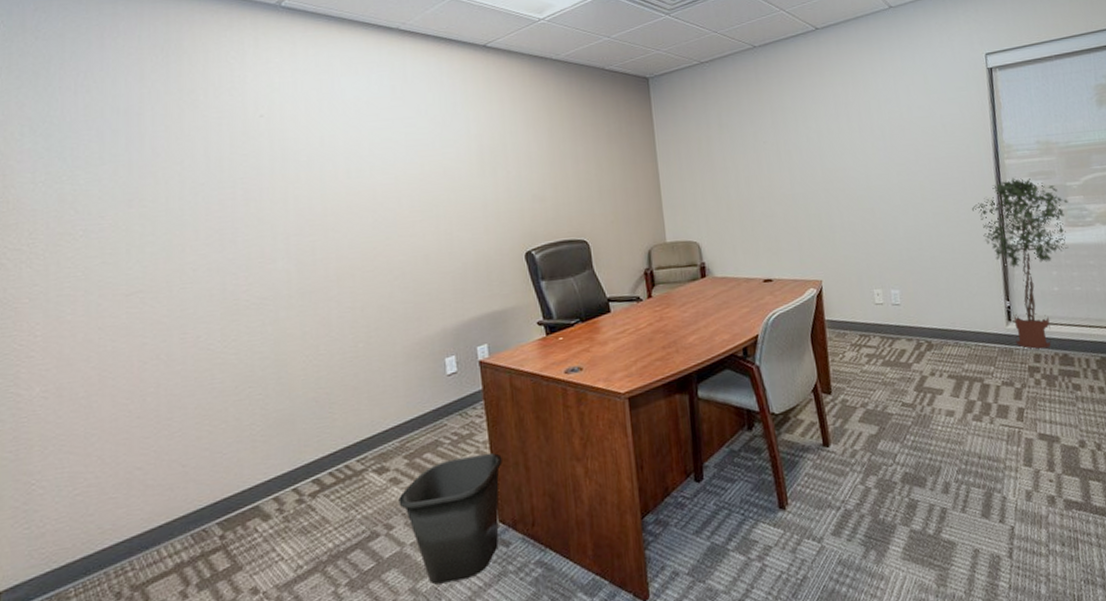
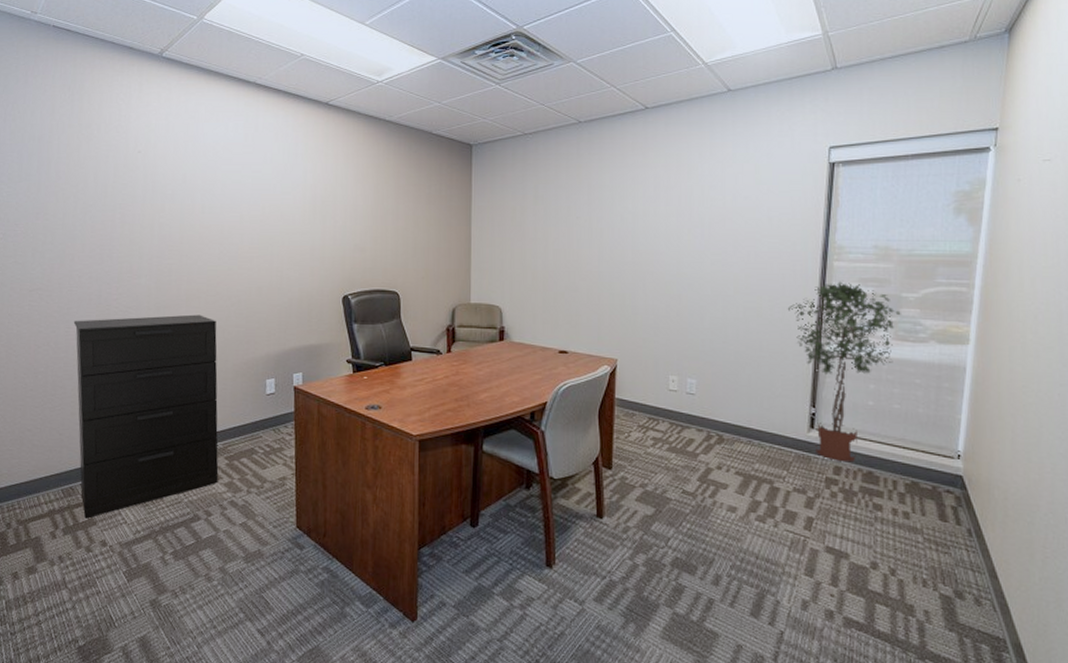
chest of drawers: none [190,295,398,565] -> present [73,314,219,519]
waste bin: present [398,453,503,585] -> none [218,467,305,570]

